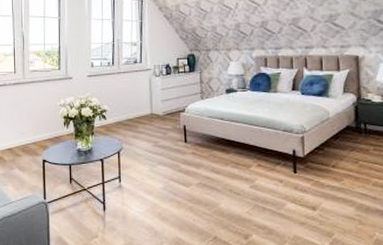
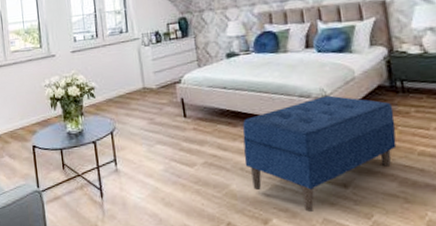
bench: none [233,132,357,229] -> present [242,95,397,212]

